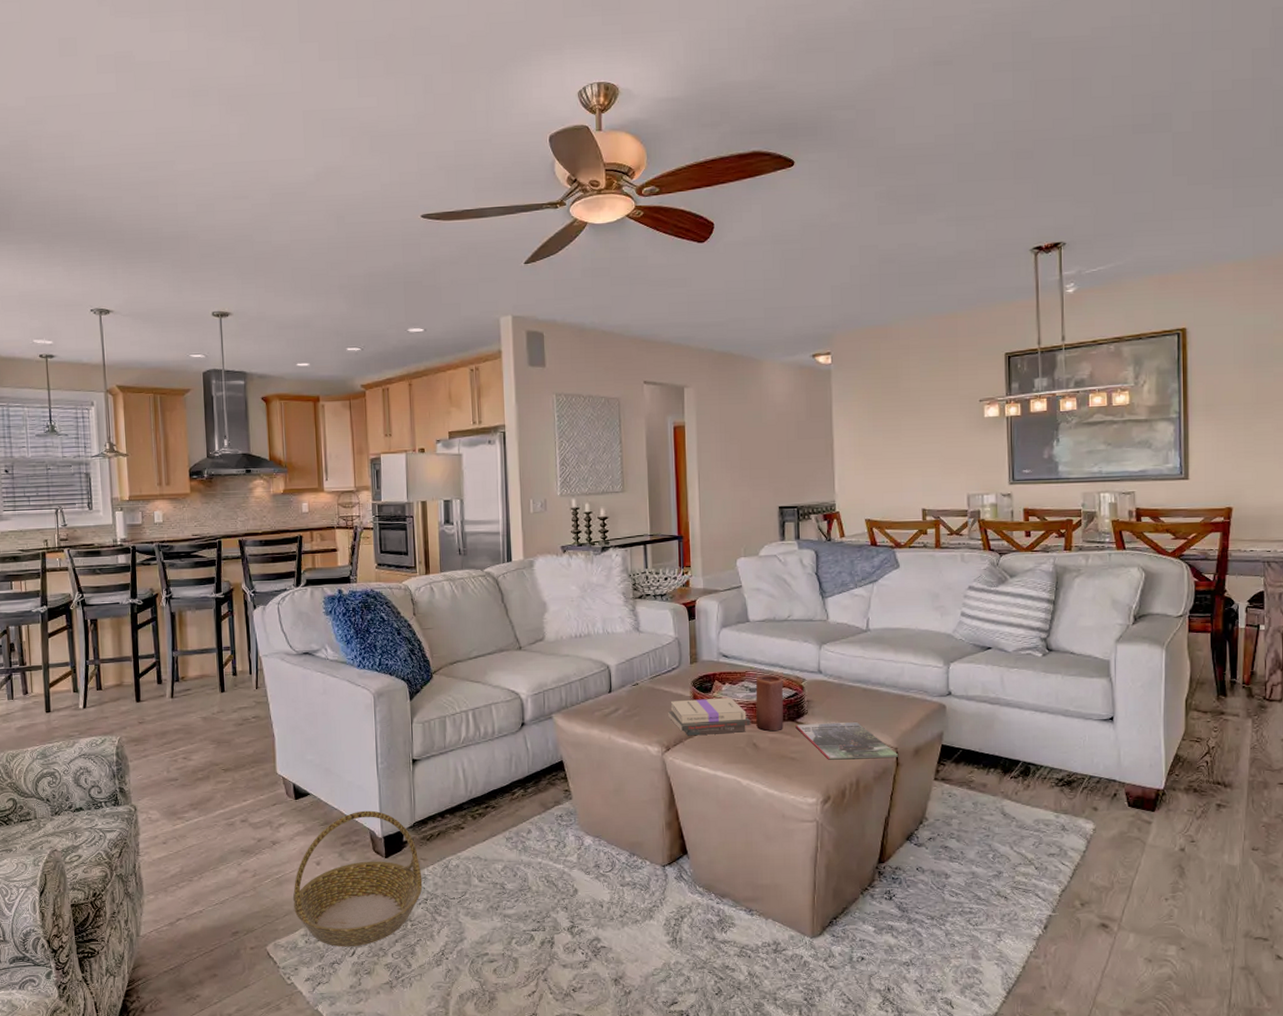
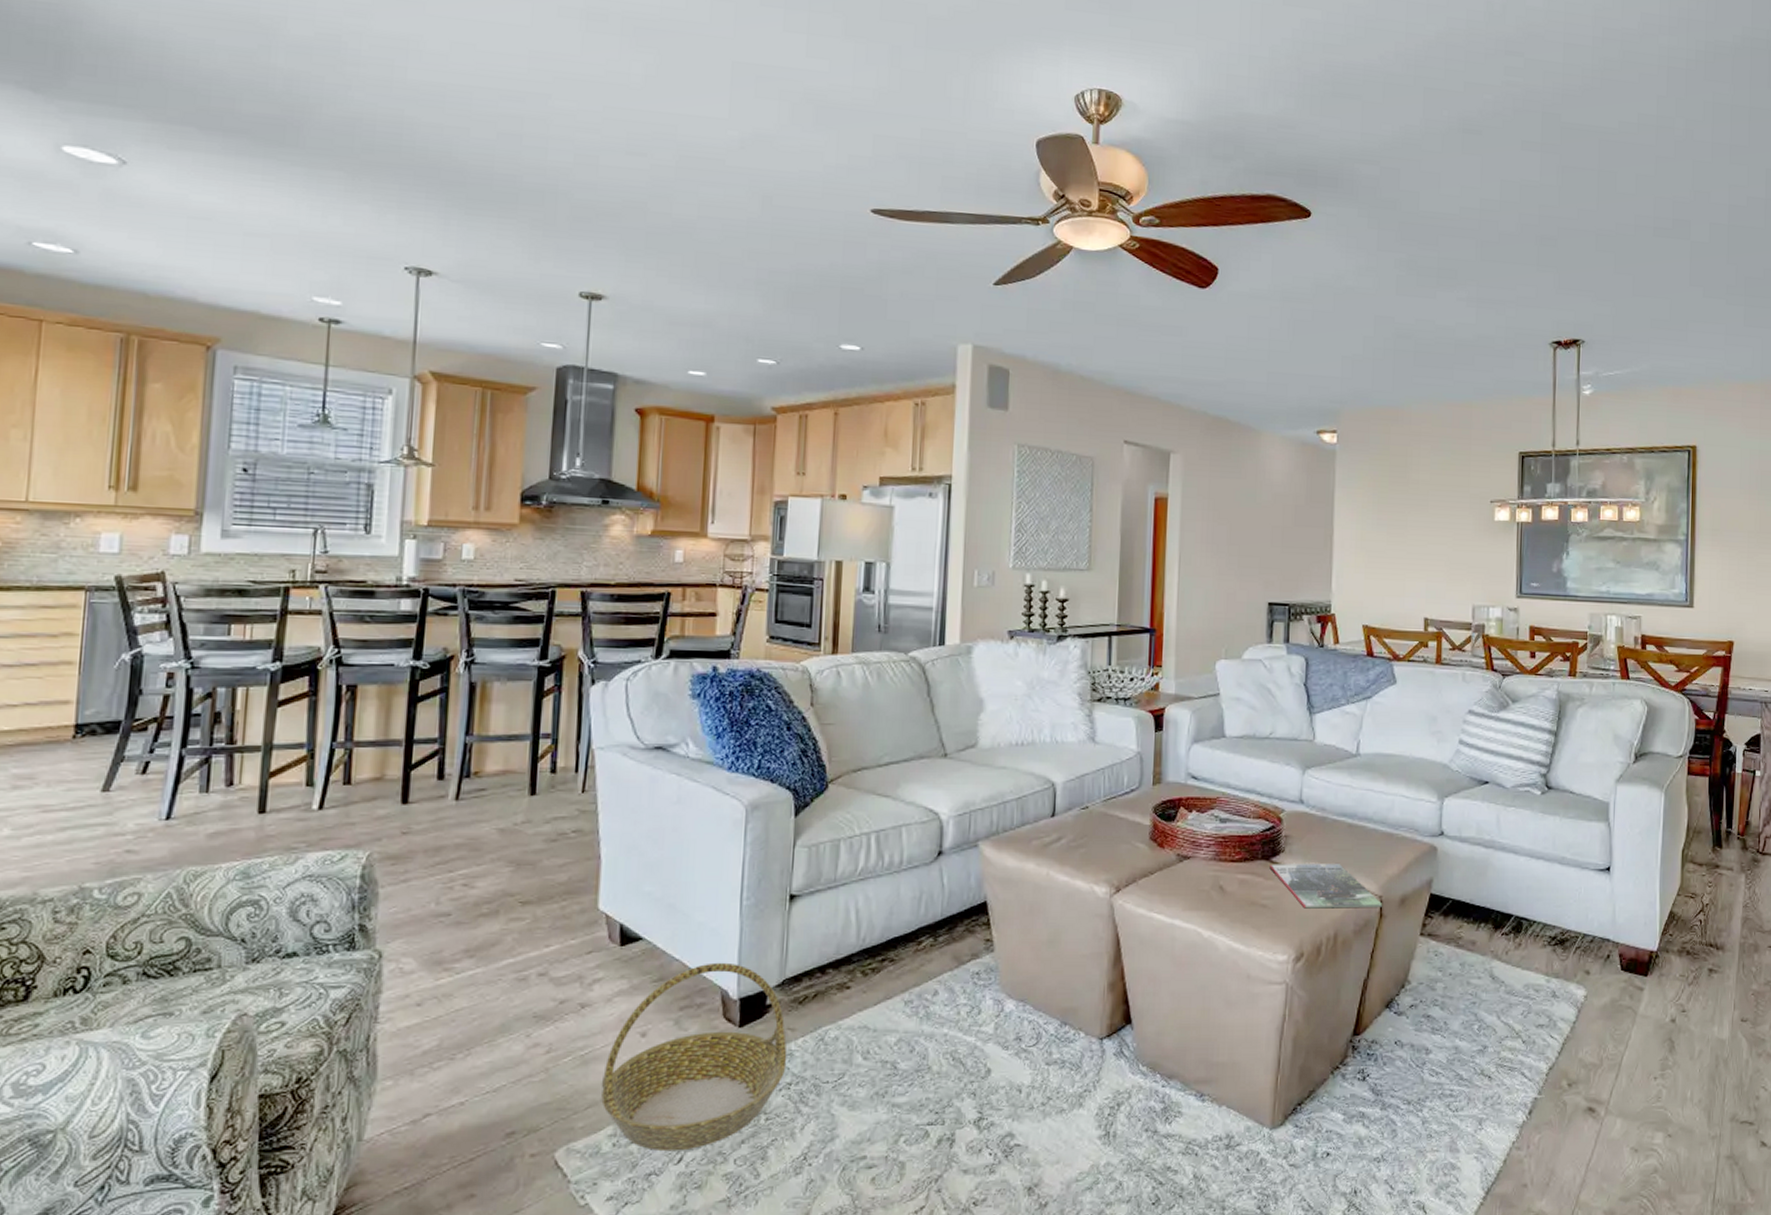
books: present [668,697,751,736] -> none [1121,828,1218,875]
candle: present [755,675,784,732] -> none [1225,803,1259,872]

